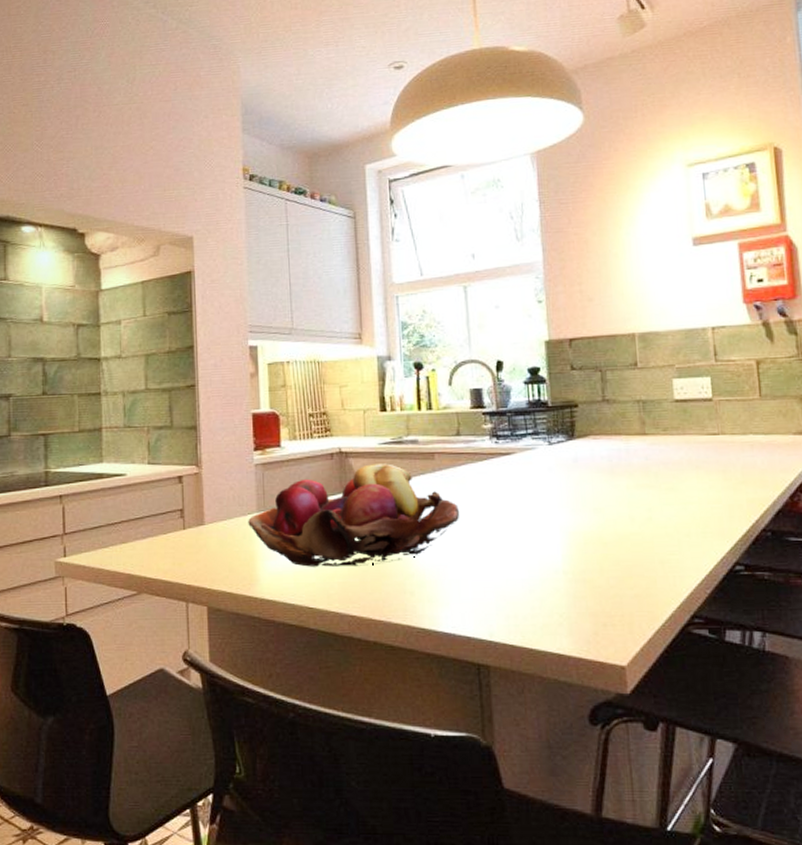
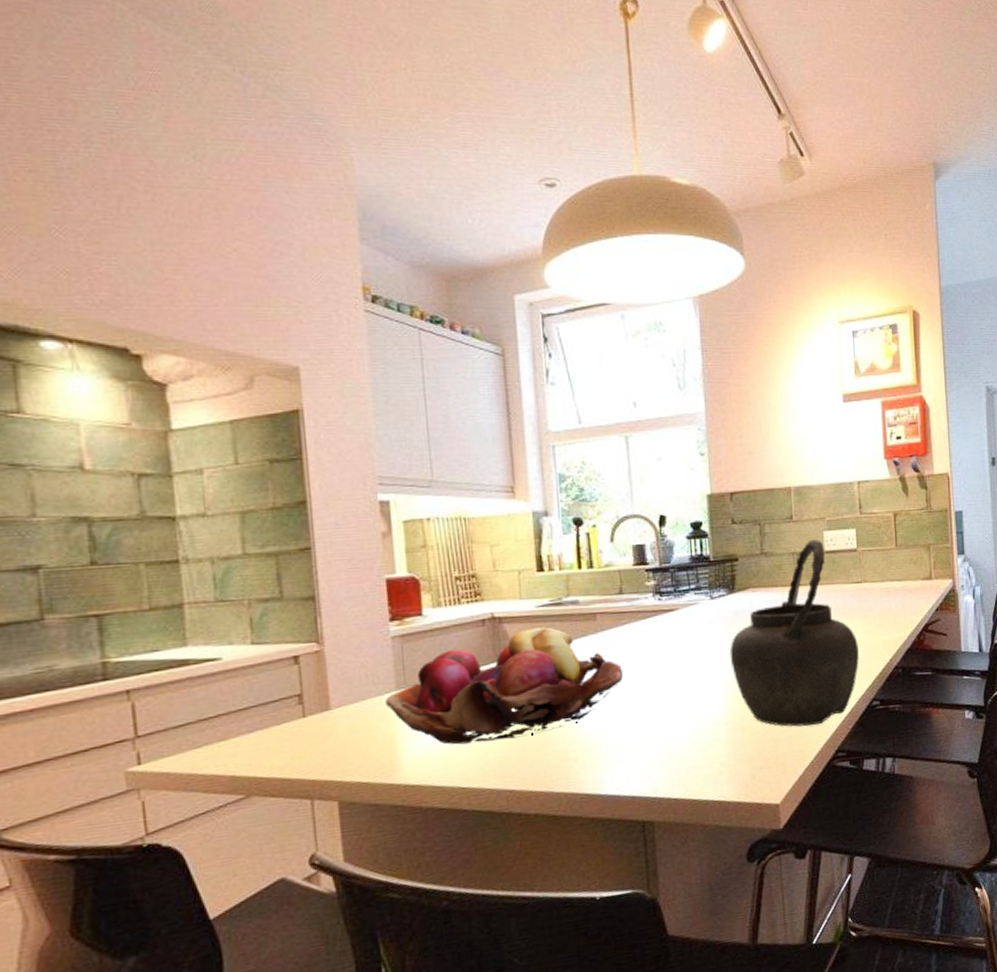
kettle: none [569,387,718,585] -> present [729,540,859,727]

